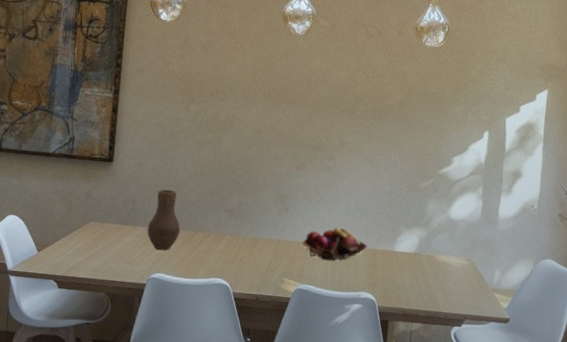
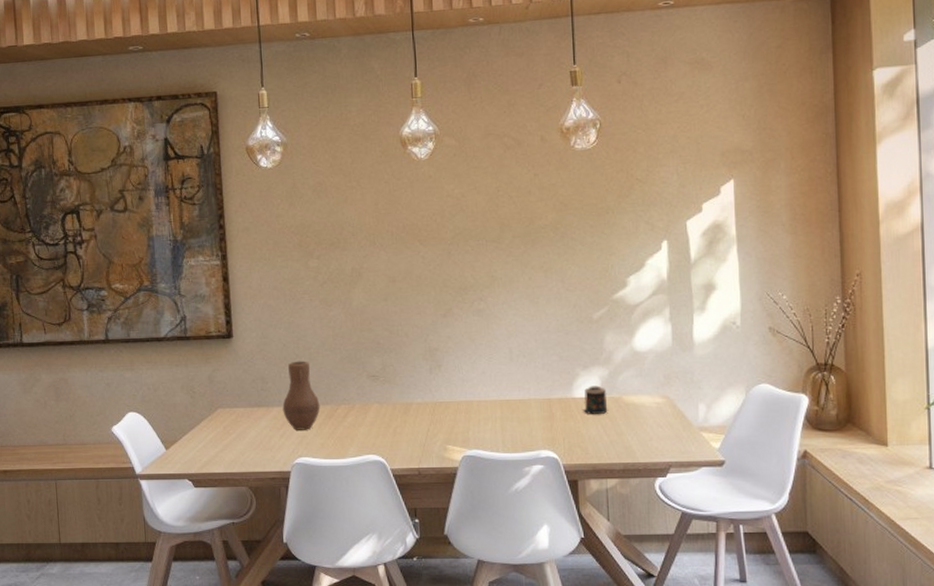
fruit basket: present [302,227,367,260] -> none [462,378,540,418]
candle: none [401,243,423,268] -> present [583,385,608,414]

